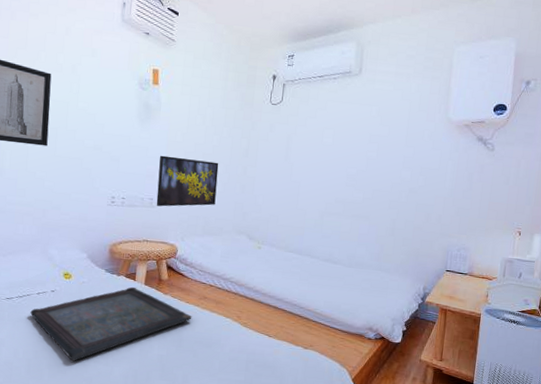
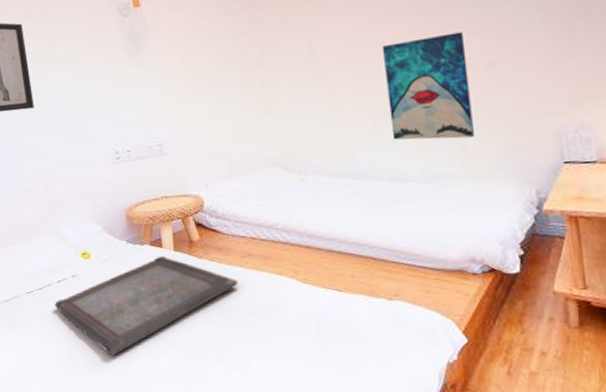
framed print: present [156,155,219,207] -> none [160,83,237,153]
wall art: none [333,160,399,241] -> present [381,32,474,140]

